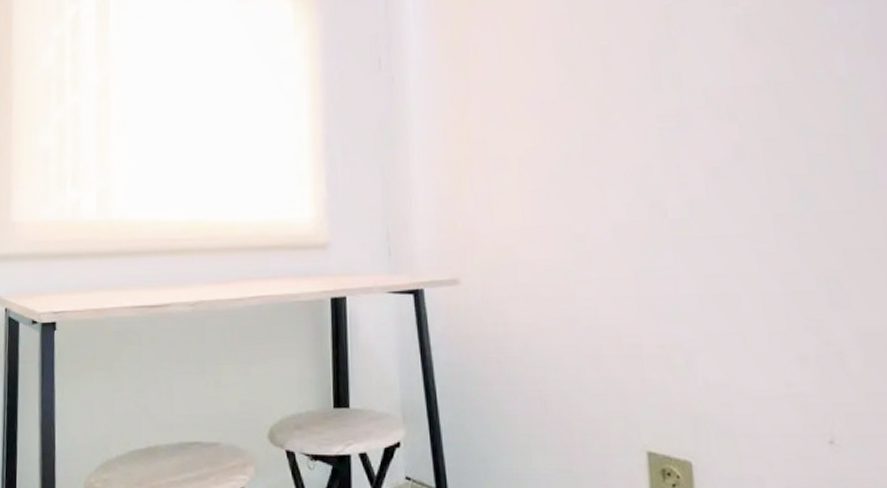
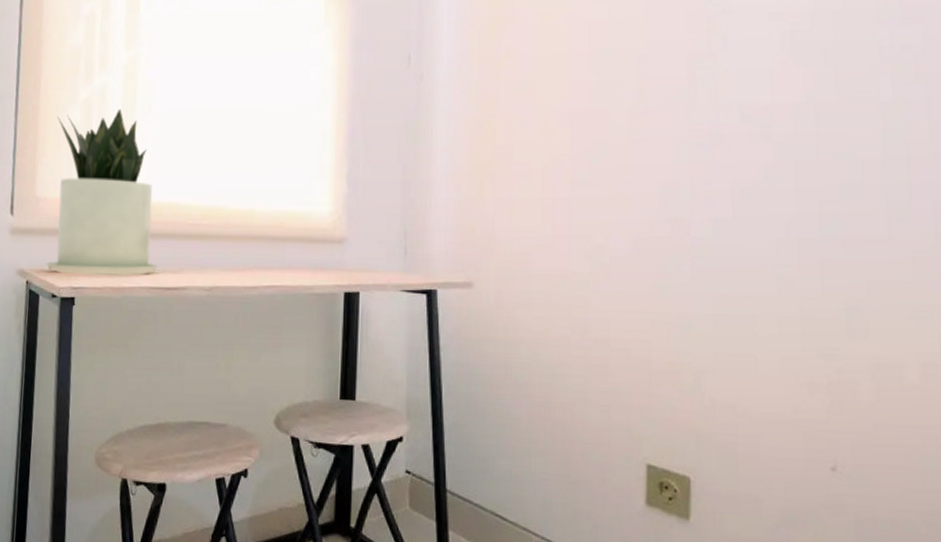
planter: none [24,128,141,299] -> present [45,109,159,276]

